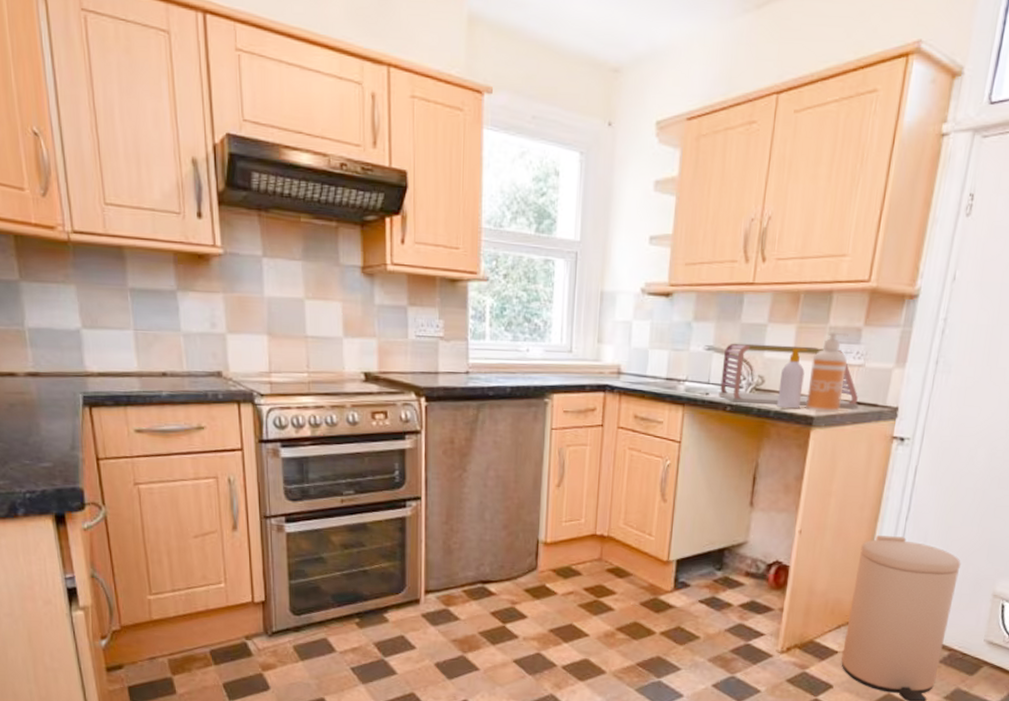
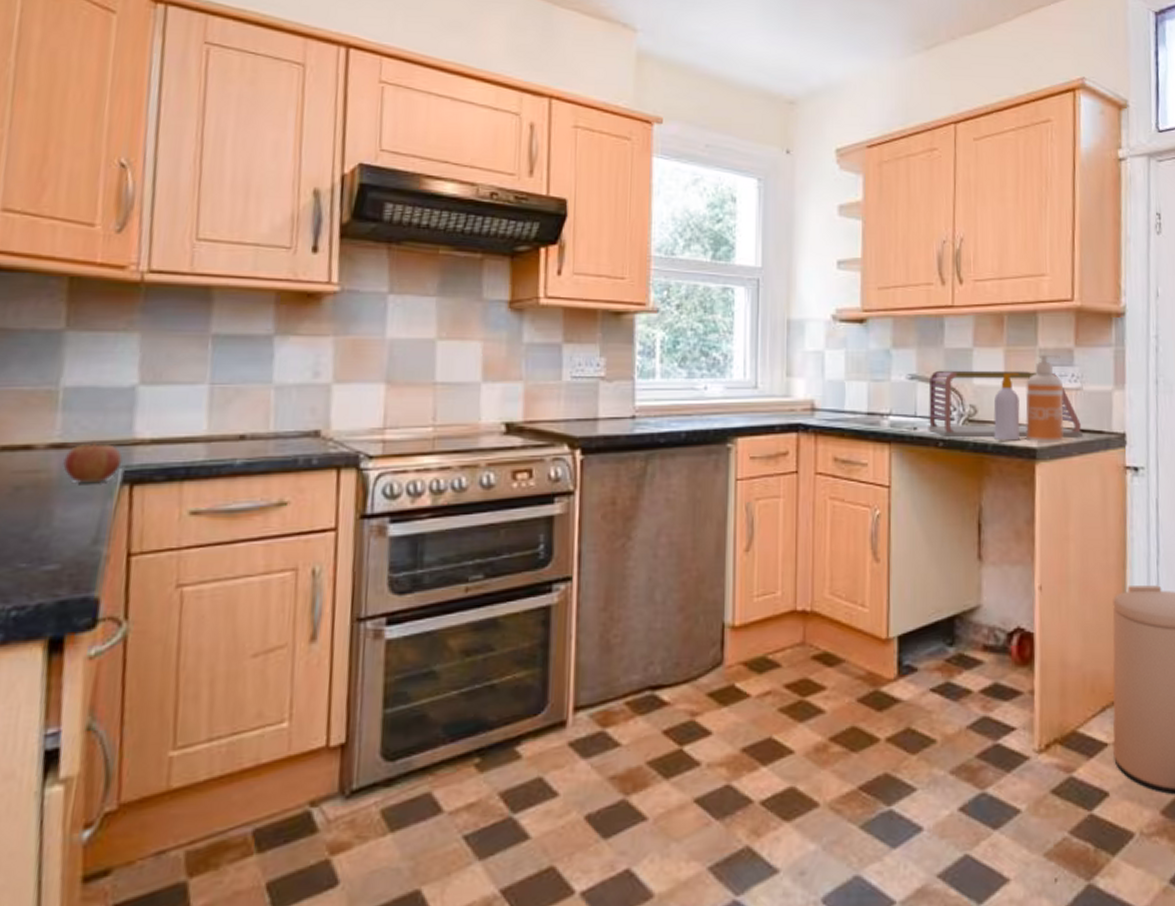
fruit: none [39,372,81,405] -> present [63,441,123,484]

